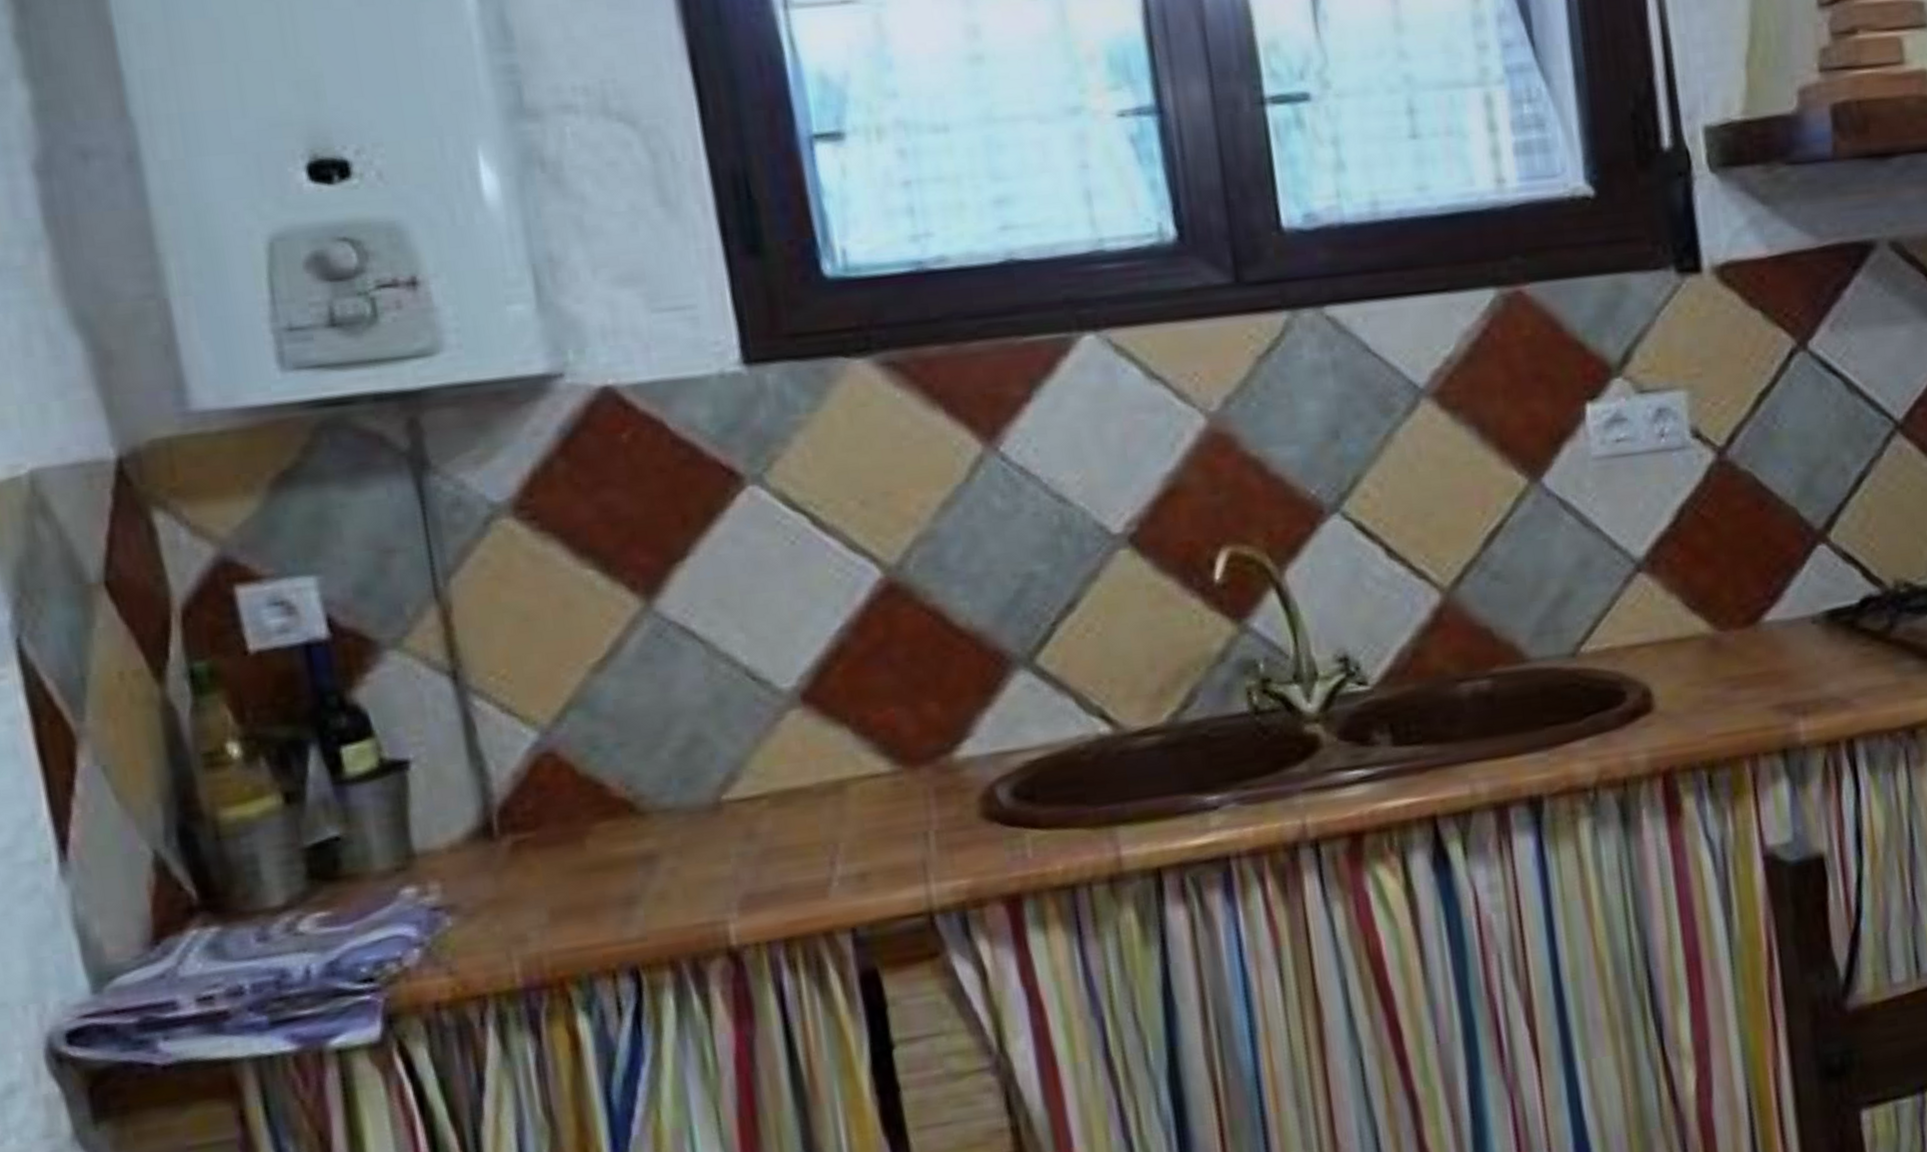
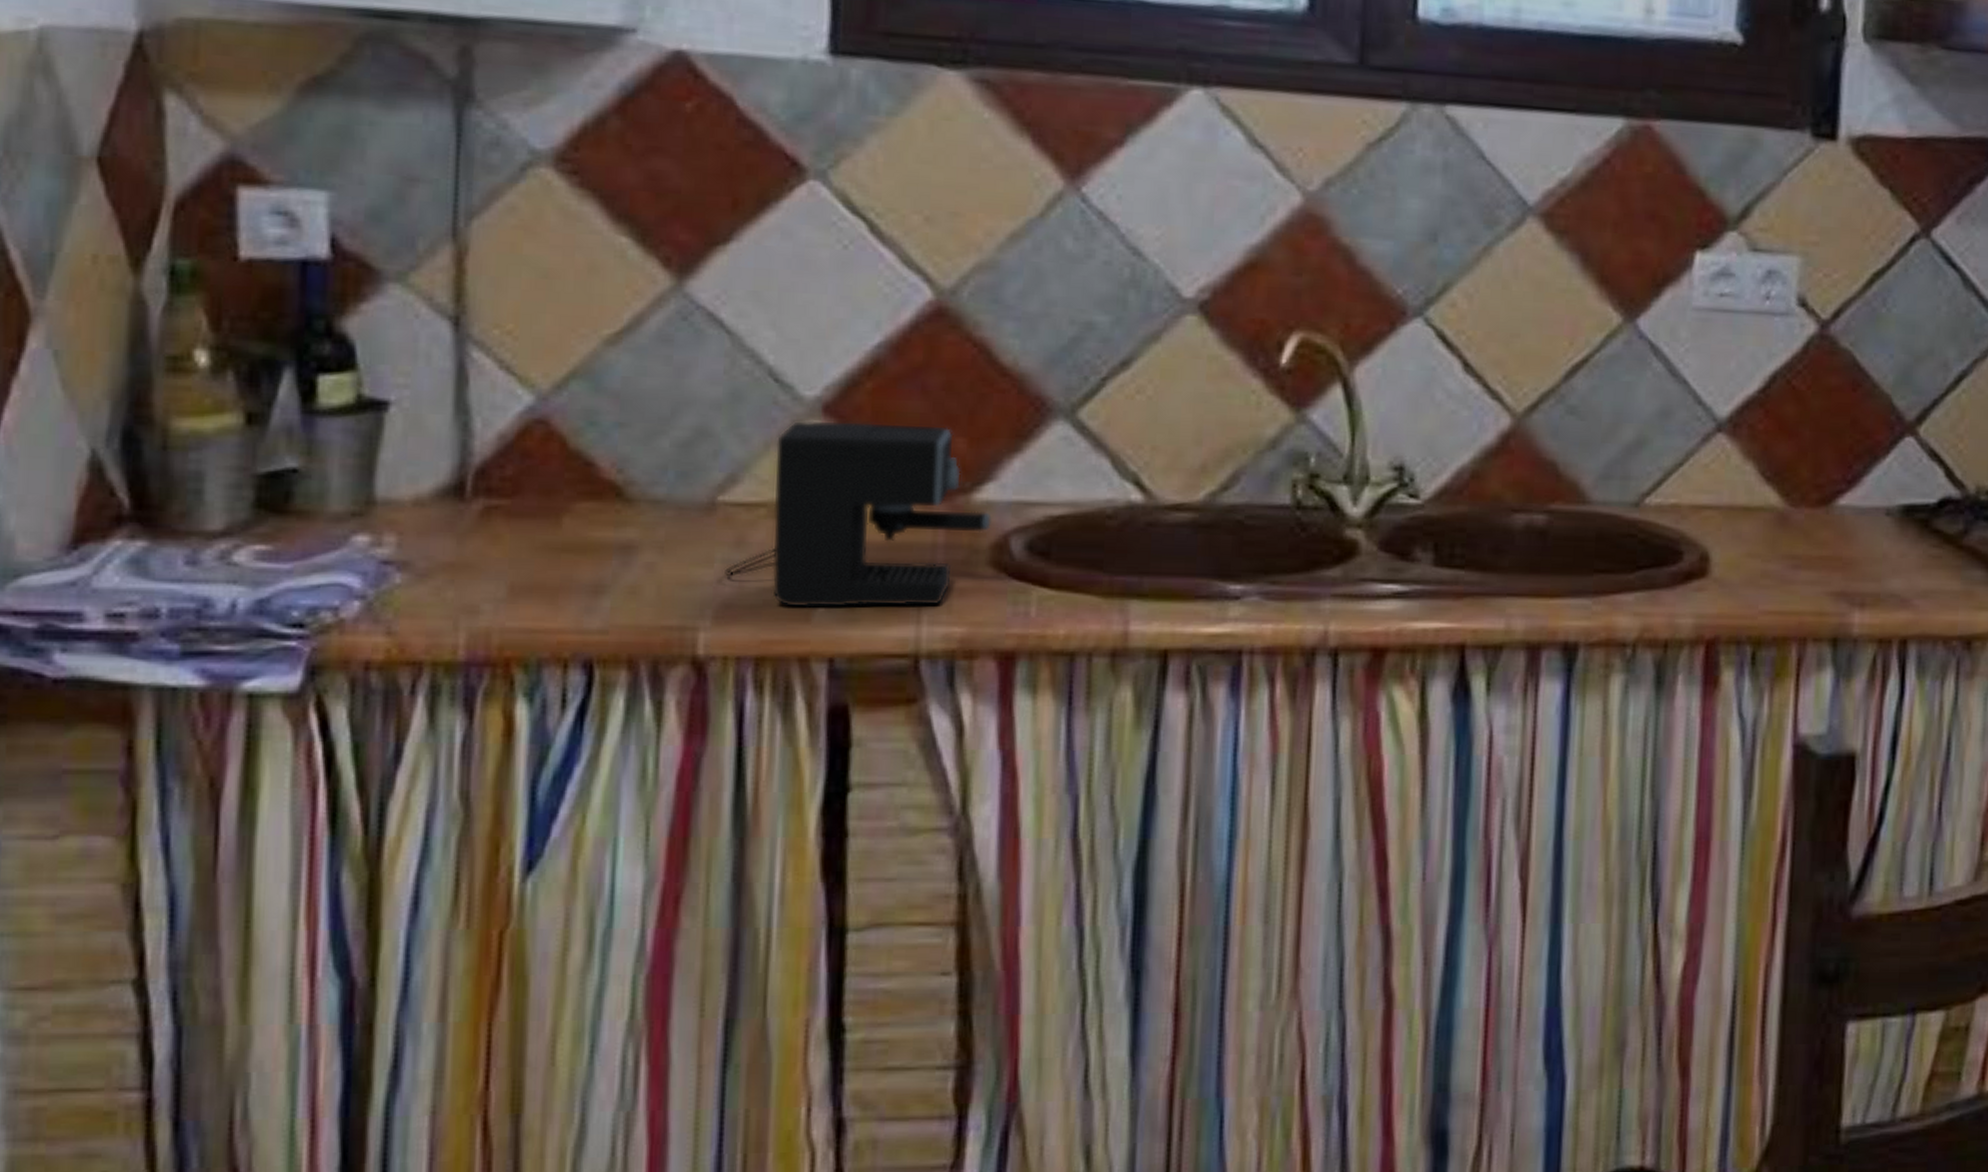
coffee maker: none [741,694,977,888] -> present [725,420,993,608]

